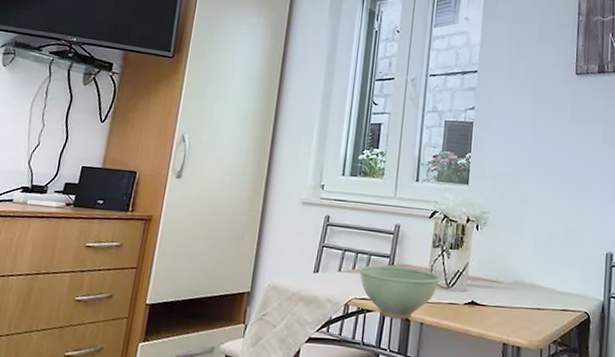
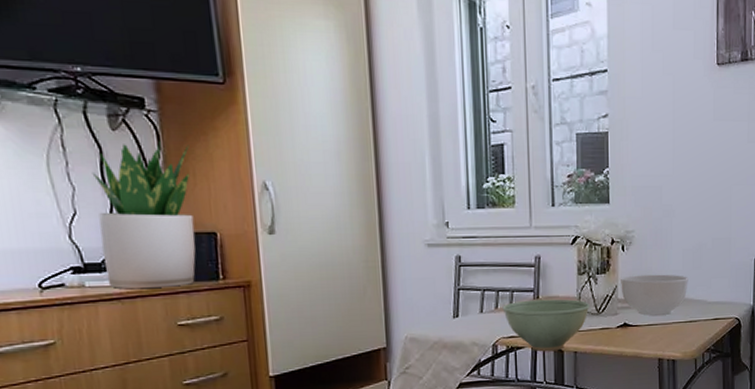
planter: none [44,96,135,214] -> present [92,141,196,290]
bowl: none [471,254,539,299] -> present [619,274,688,316]

